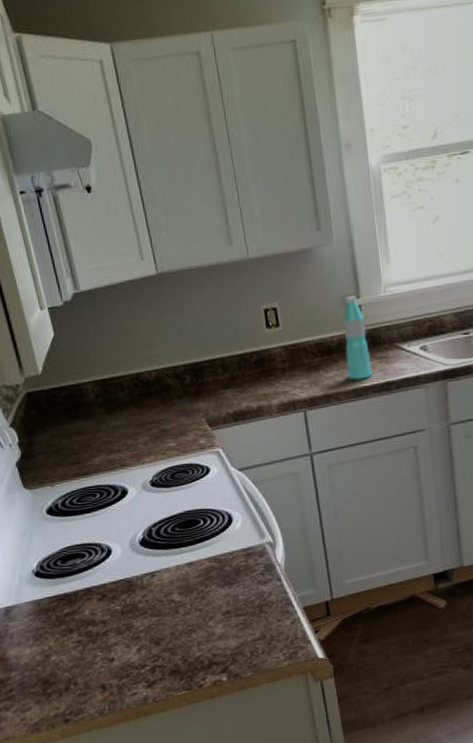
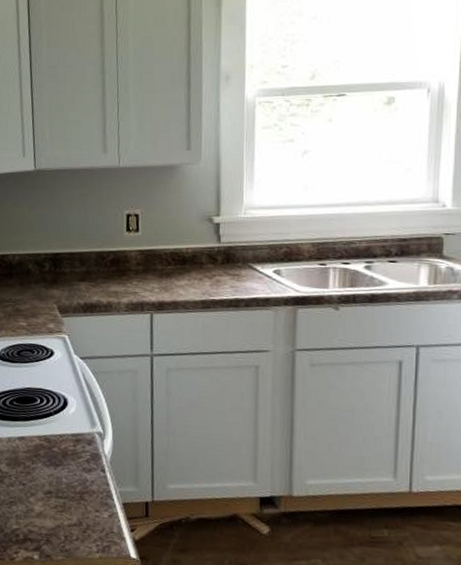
water bottle: present [343,296,373,380] -> none [198,213,223,293]

